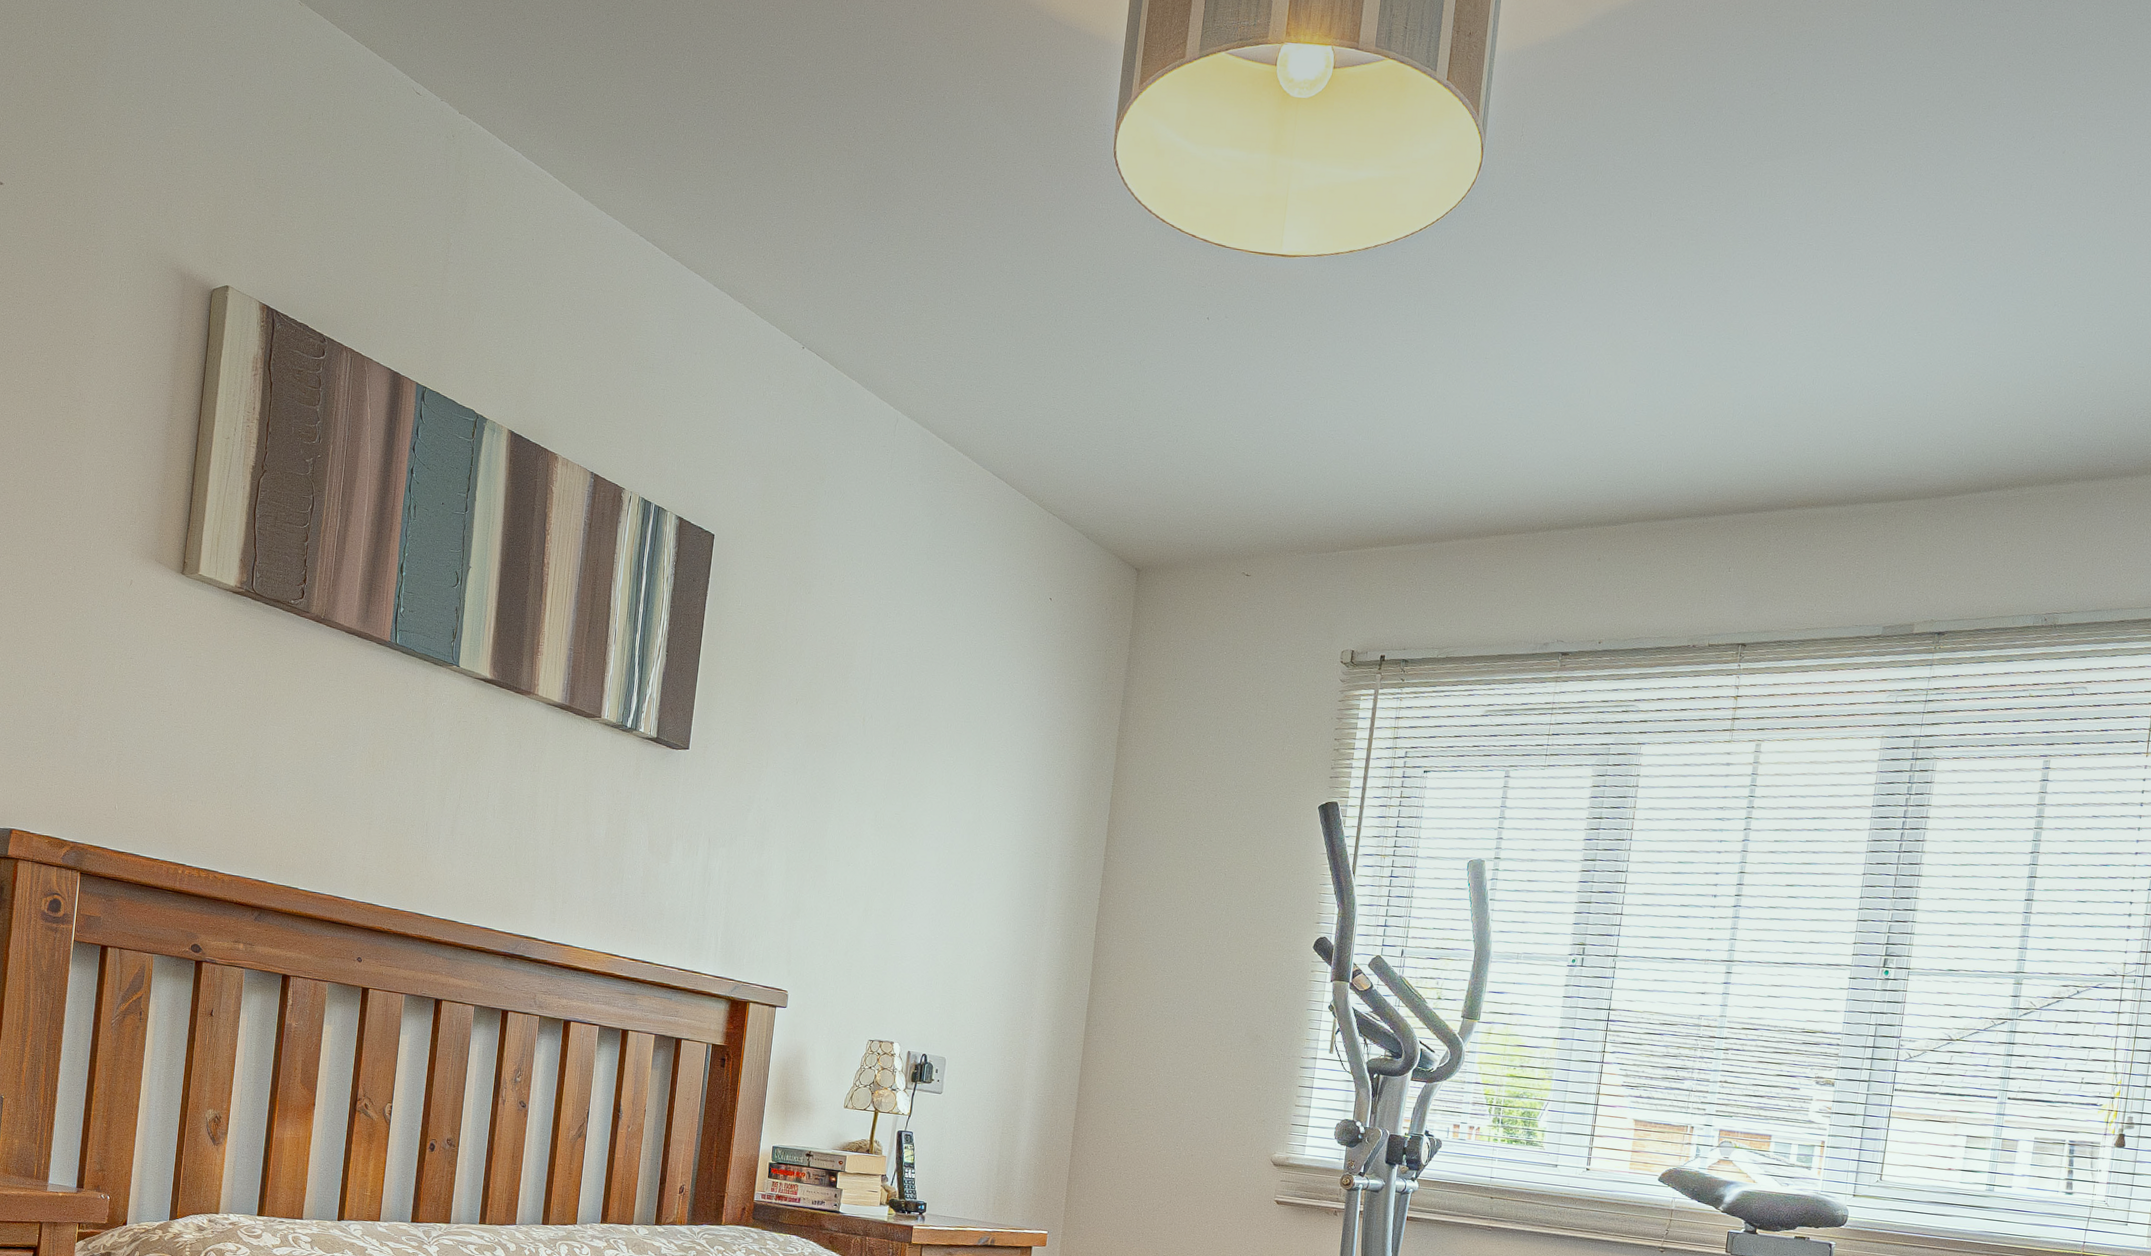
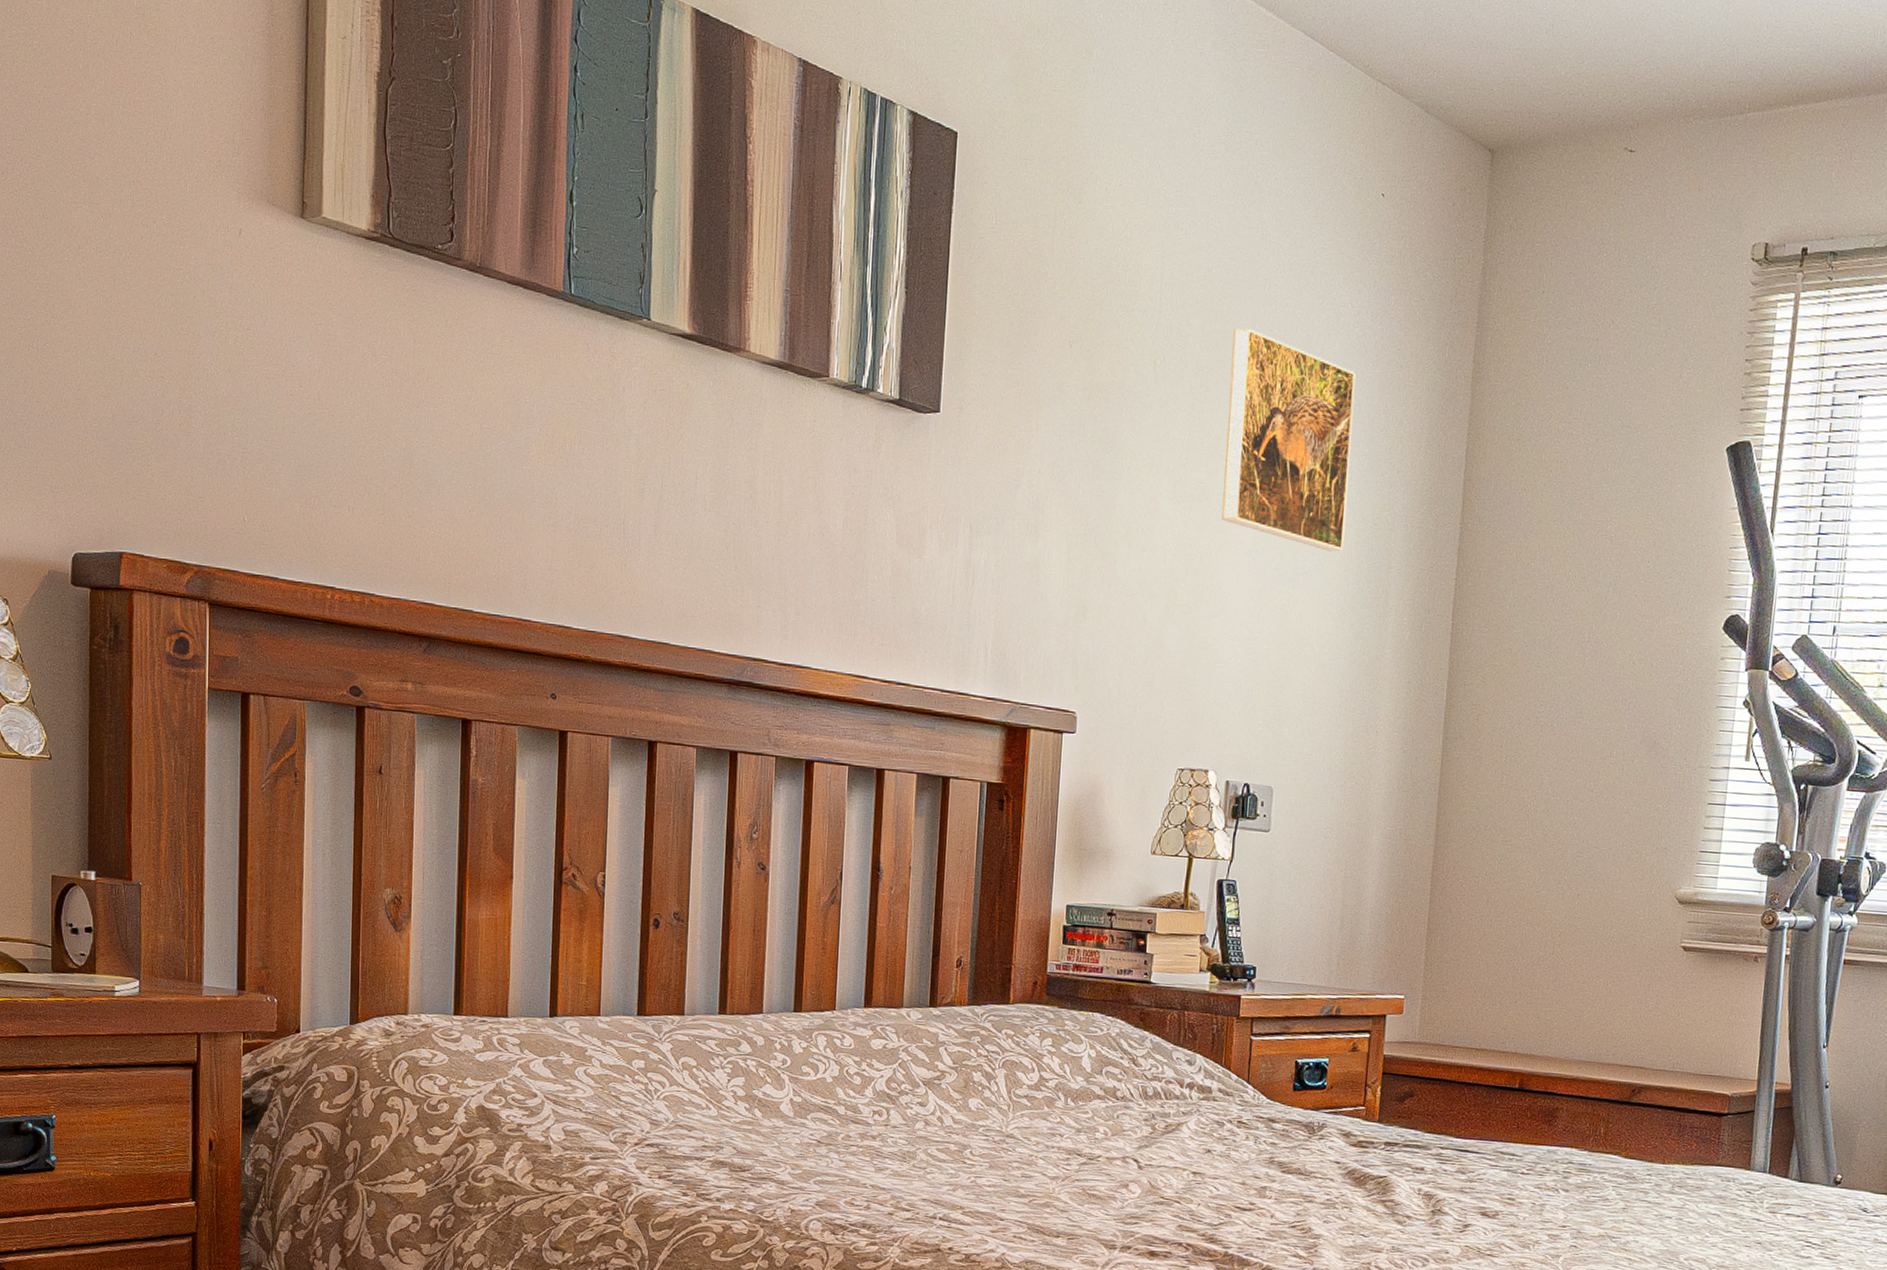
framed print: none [912,695,1025,873] -> present [1221,328,1356,552]

